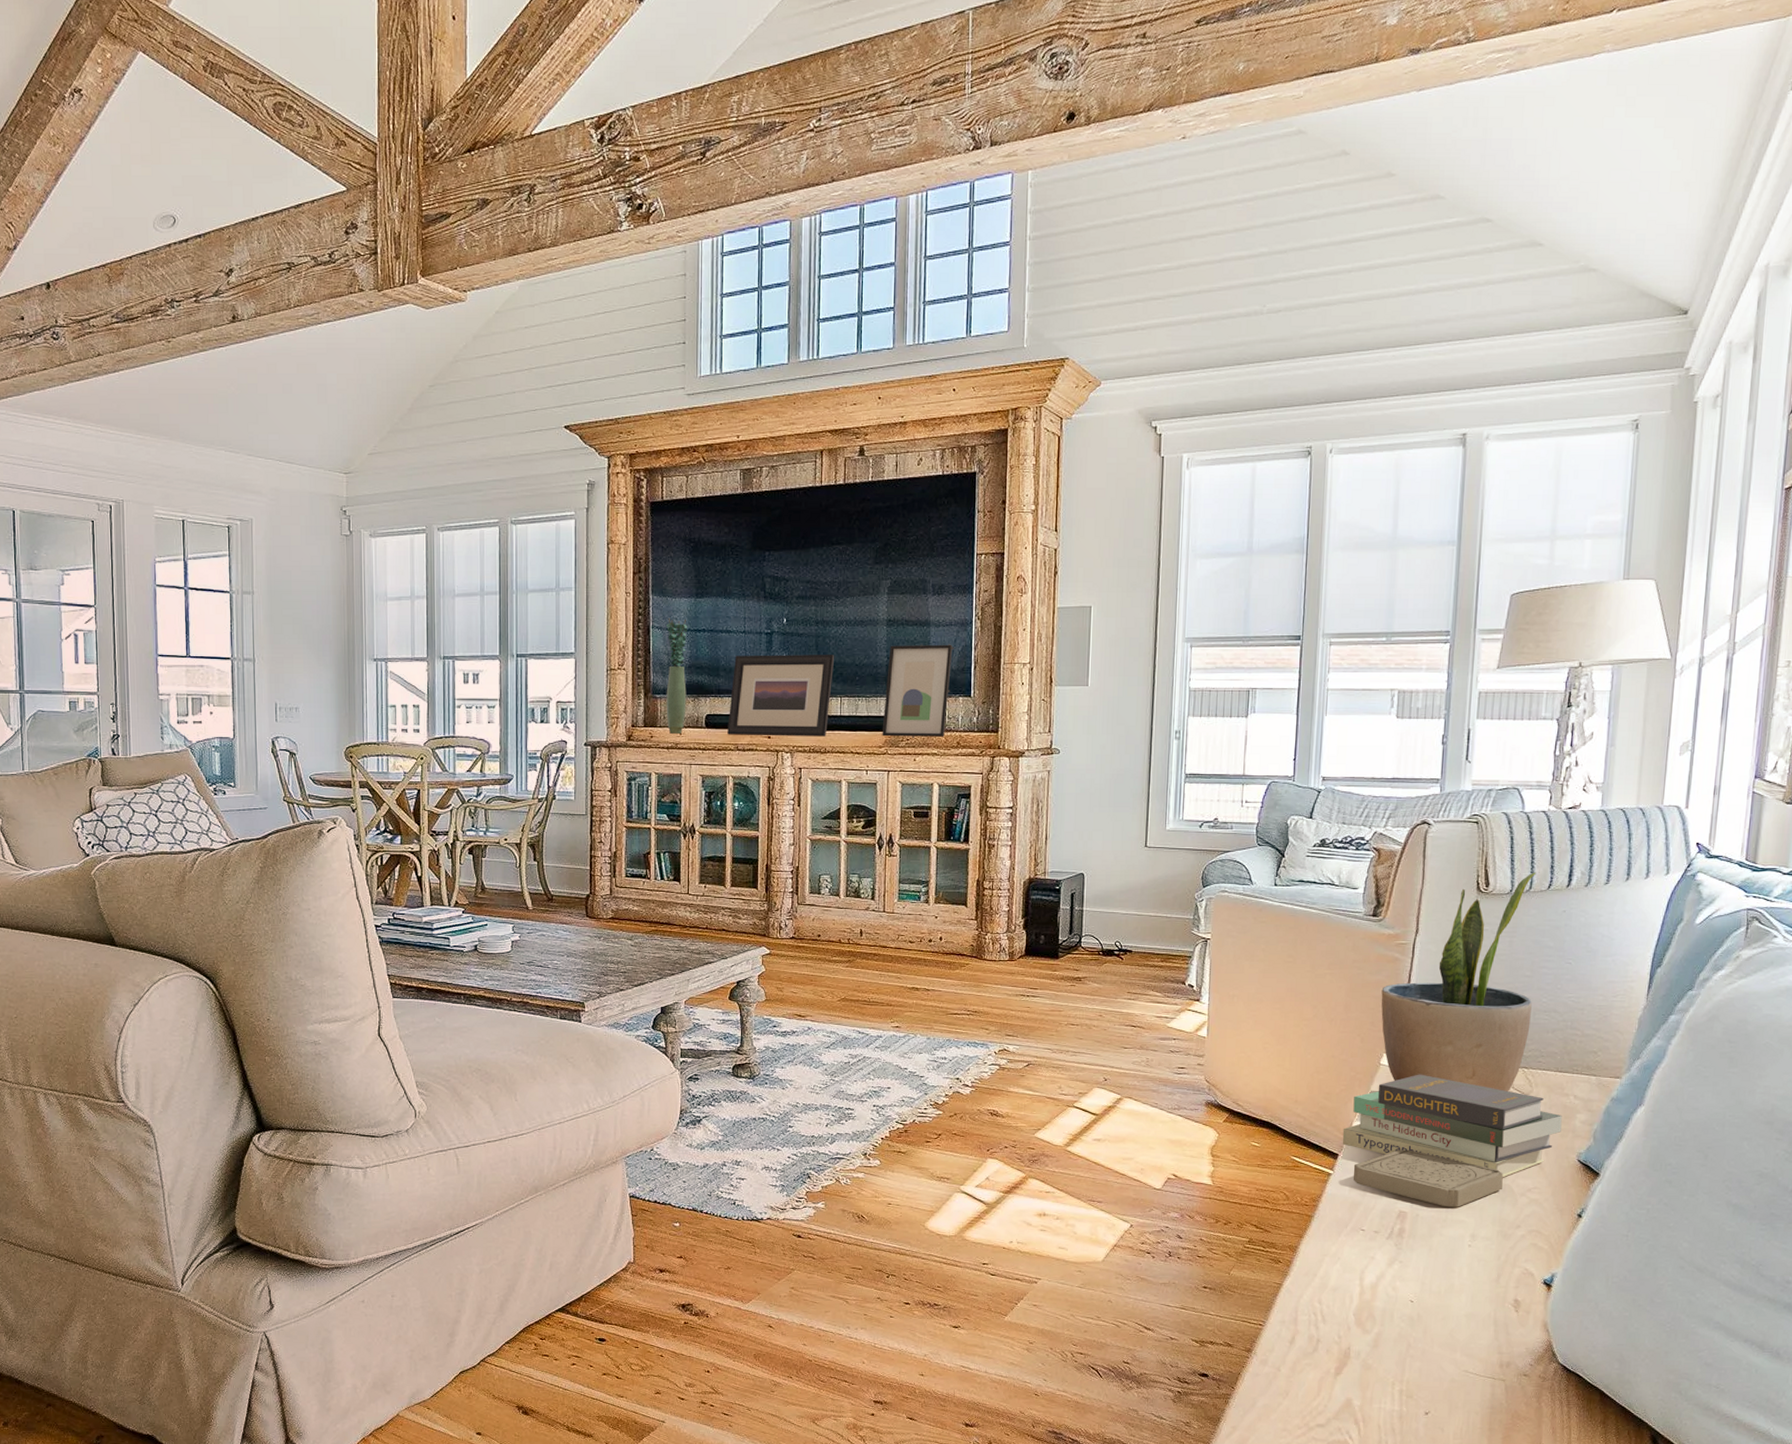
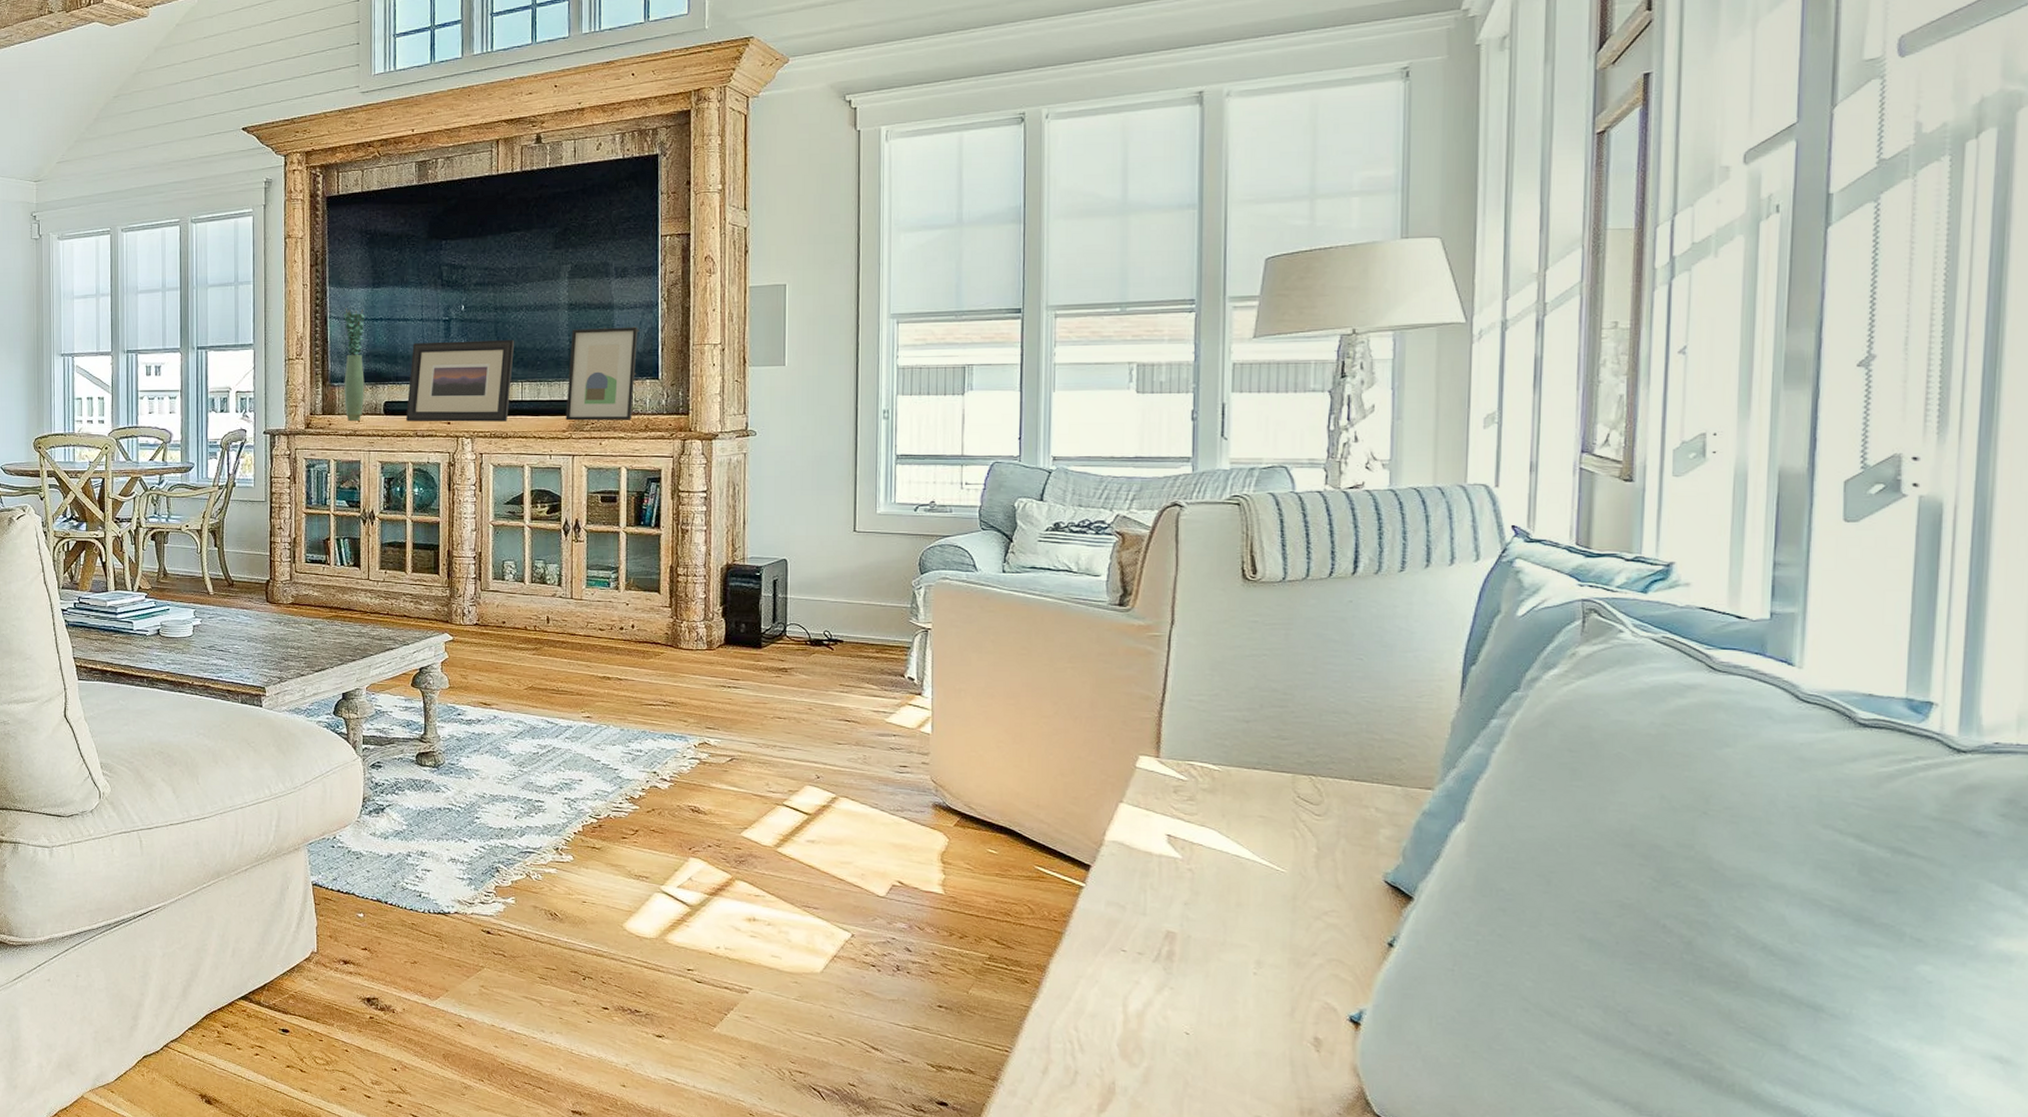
books: present [1342,1074,1562,1177] -> none [1094,779,1362,897]
decorative box: present [1353,1149,1503,1207] -> none [1109,862,1292,930]
potted plant: present [1381,872,1536,1091] -> none [1133,558,1317,801]

